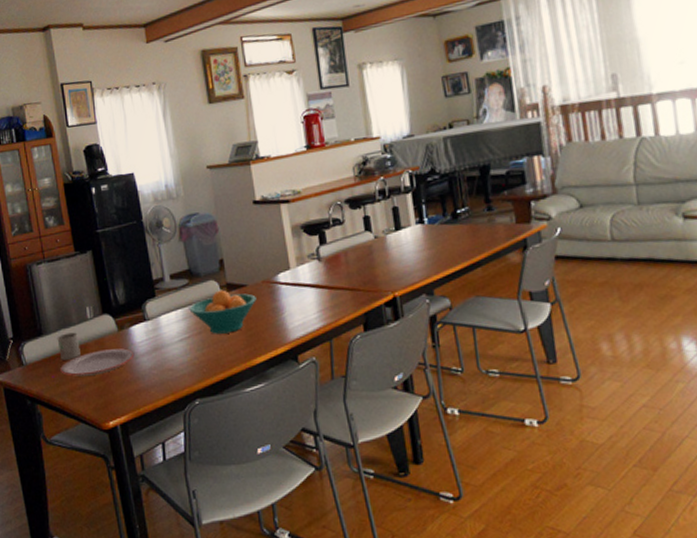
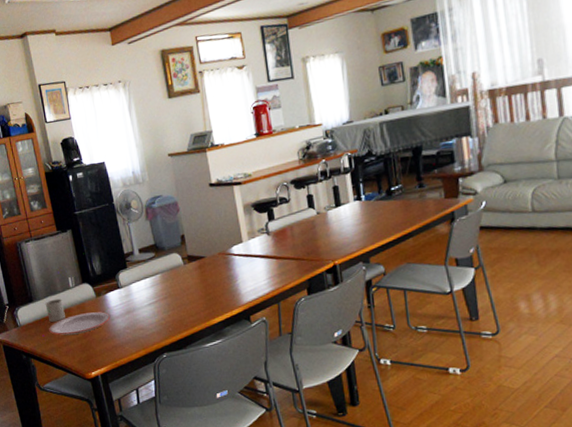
fruit bowl: present [189,289,256,334] -> none [156,261,214,299]

